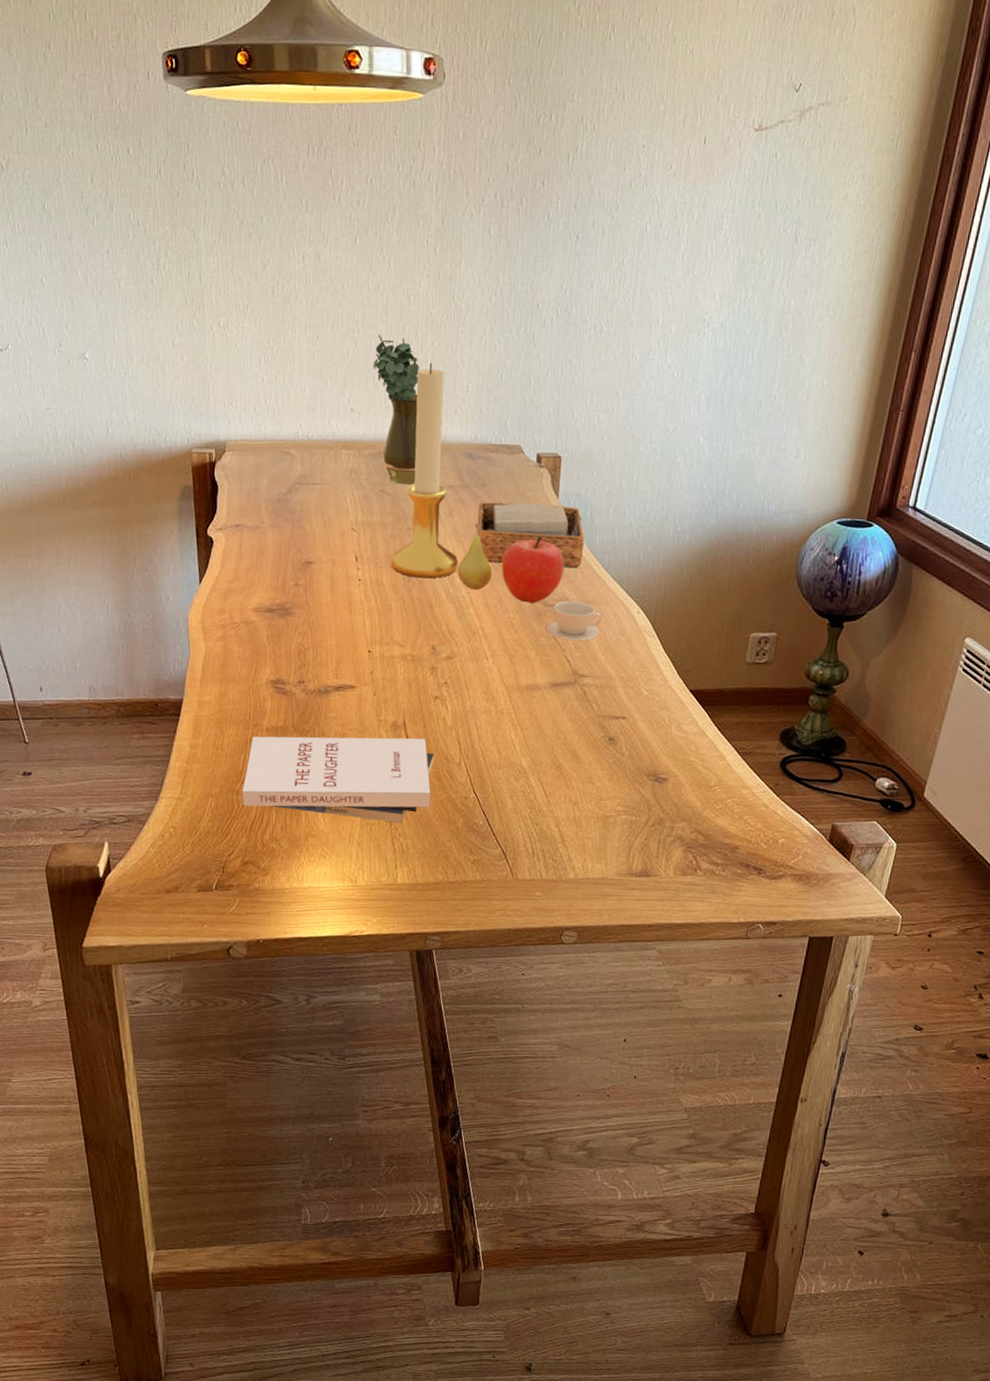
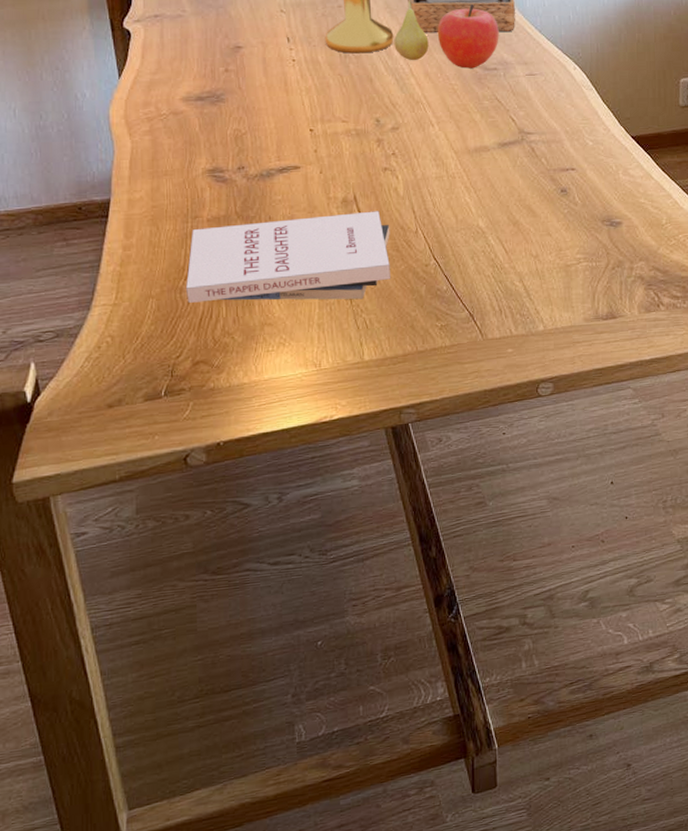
teacup: present [545,600,602,641] -> none [488,63,541,101]

